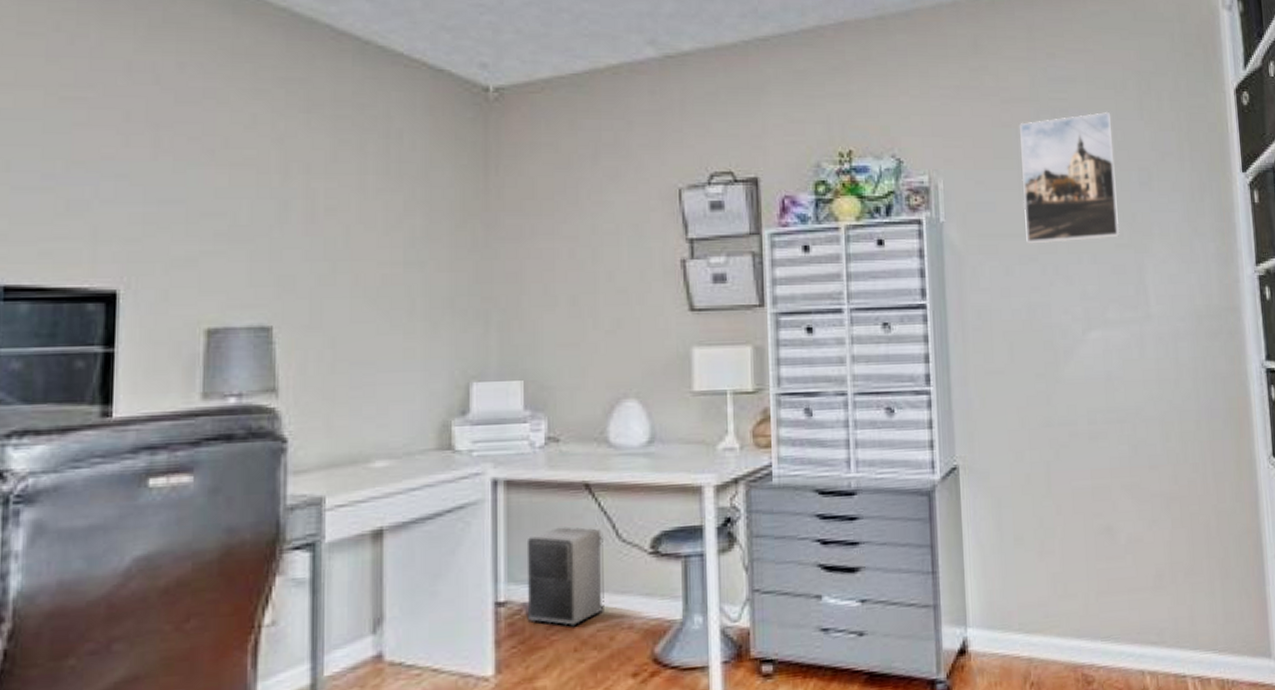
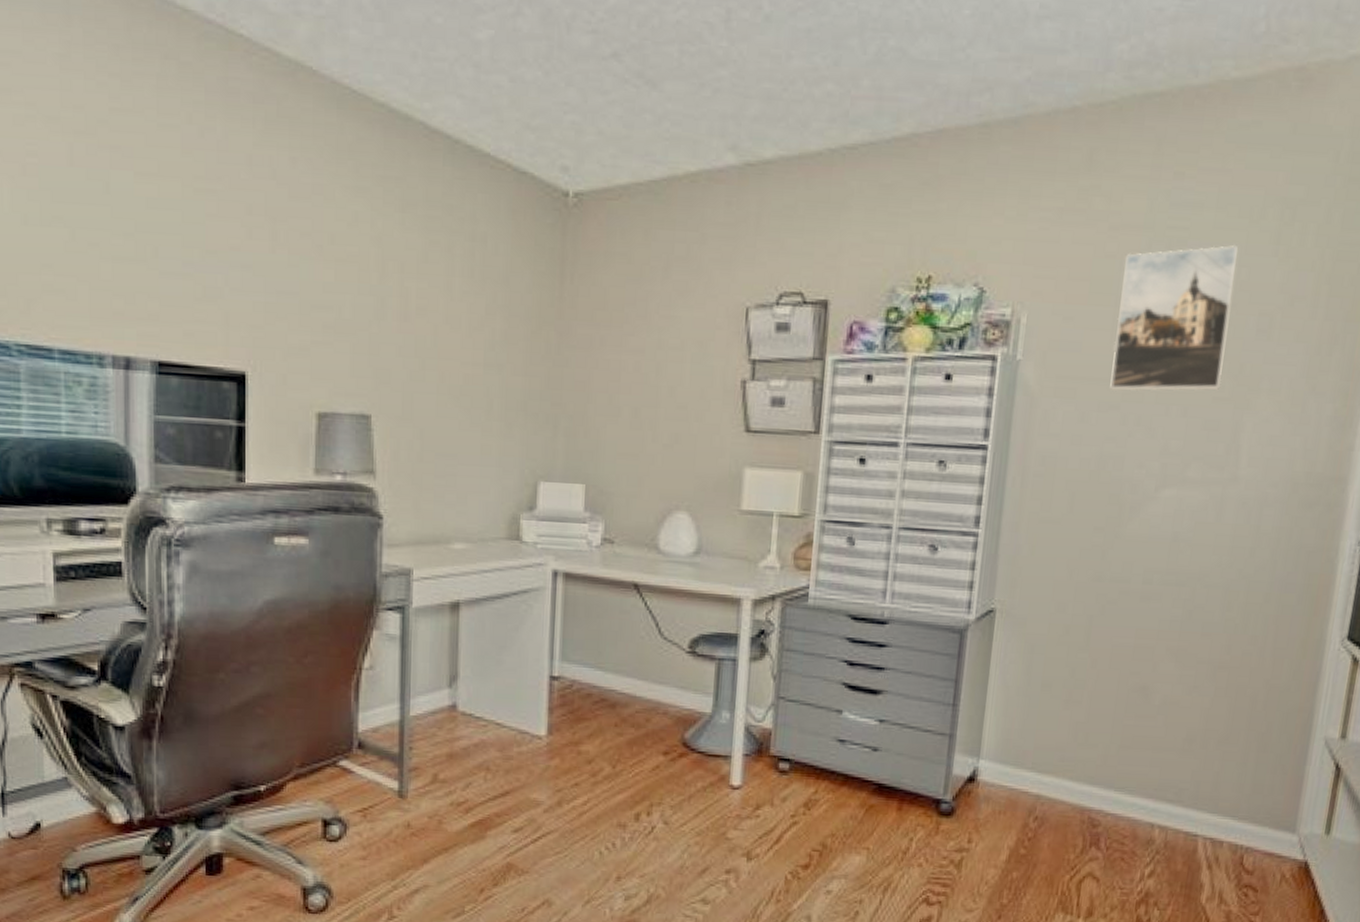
speaker: present [526,526,604,627] -> none [577,619,647,706]

